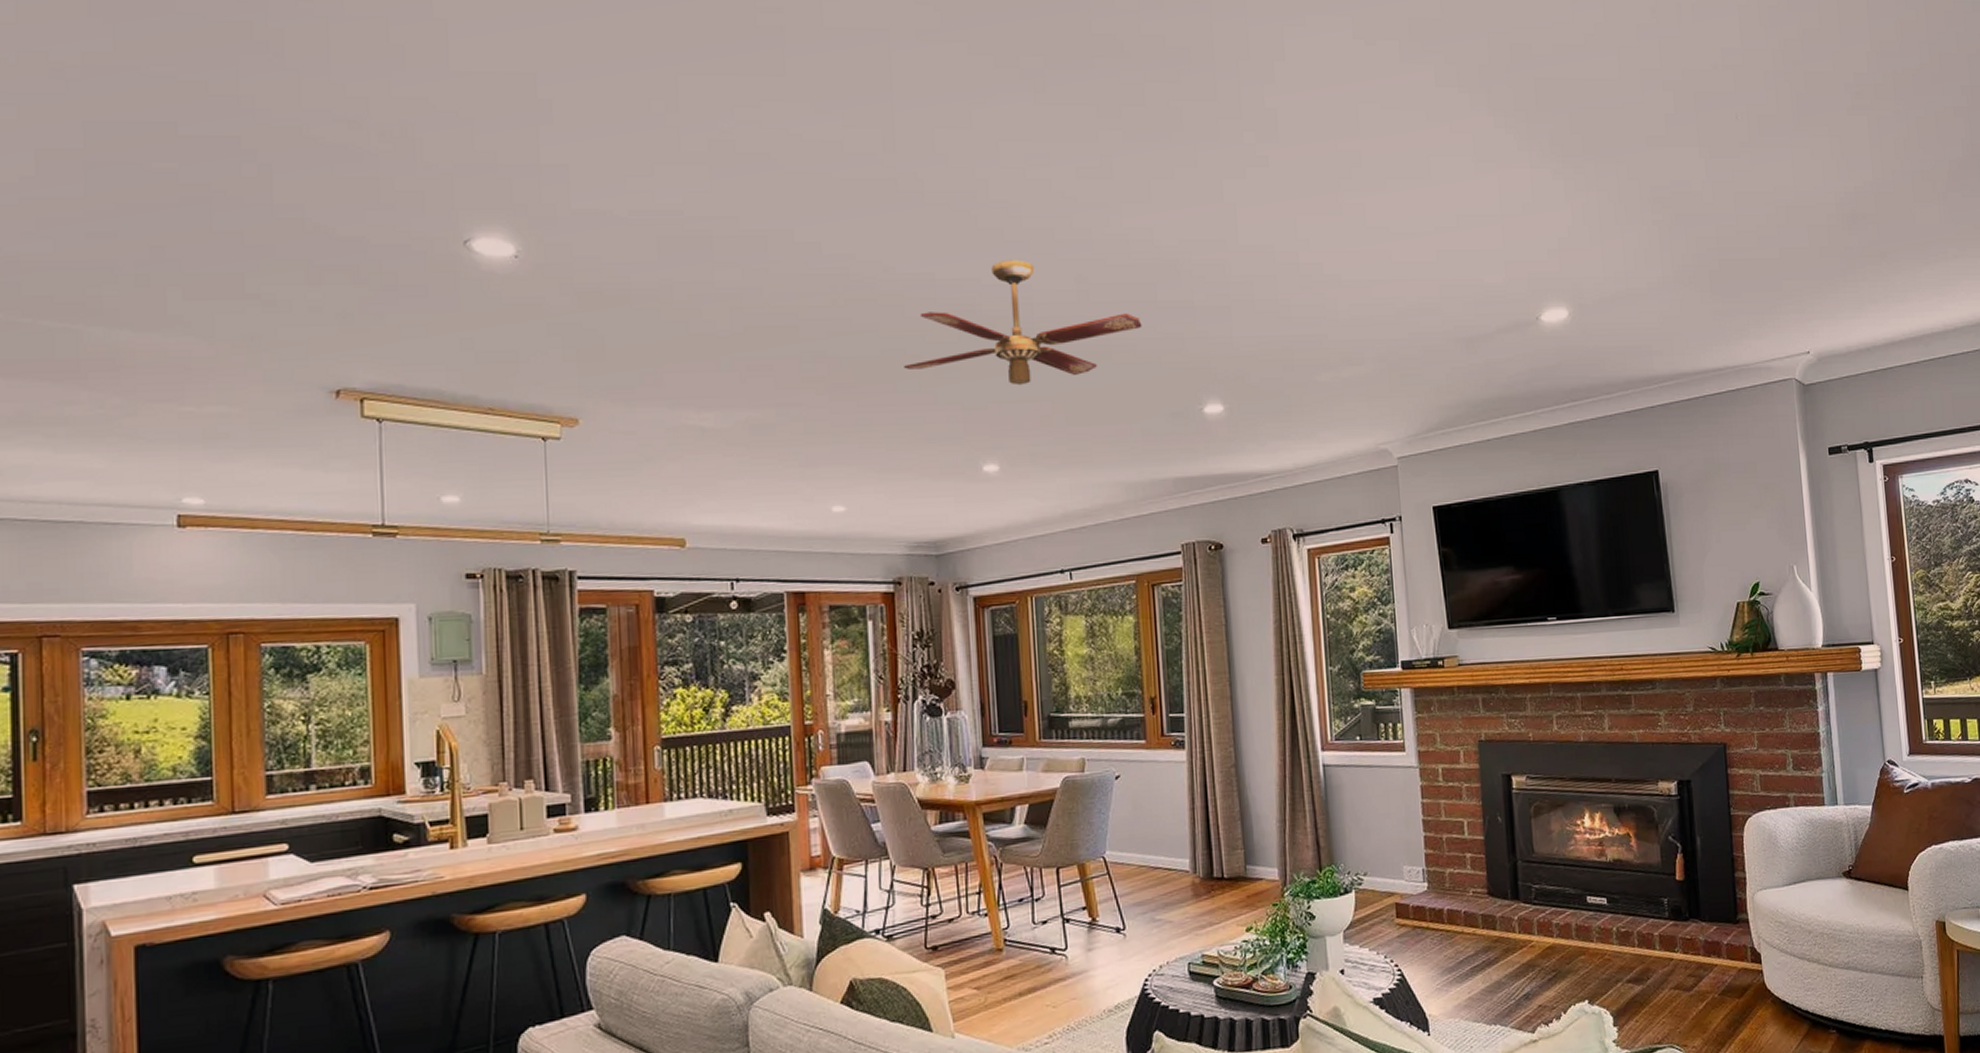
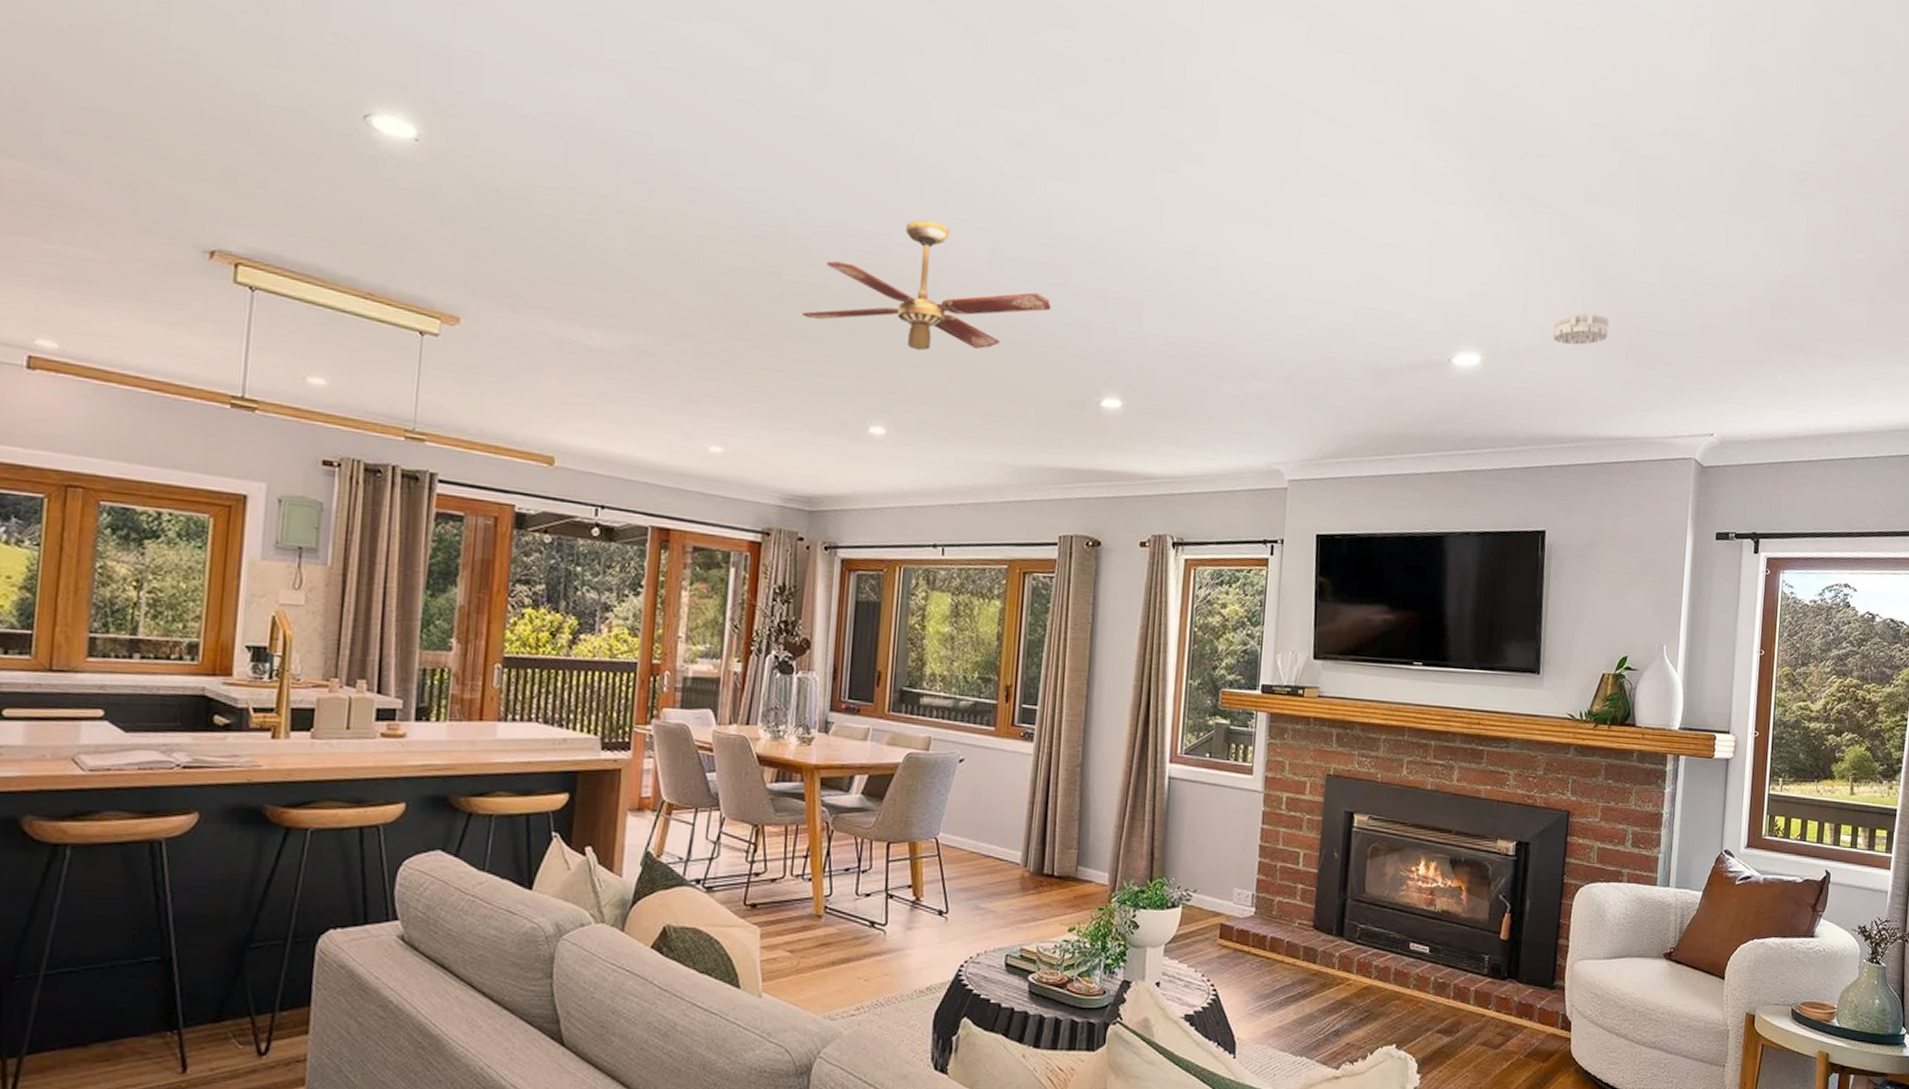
smoke detector: none [1635,252,1691,286] -> present [1553,313,1610,345]

